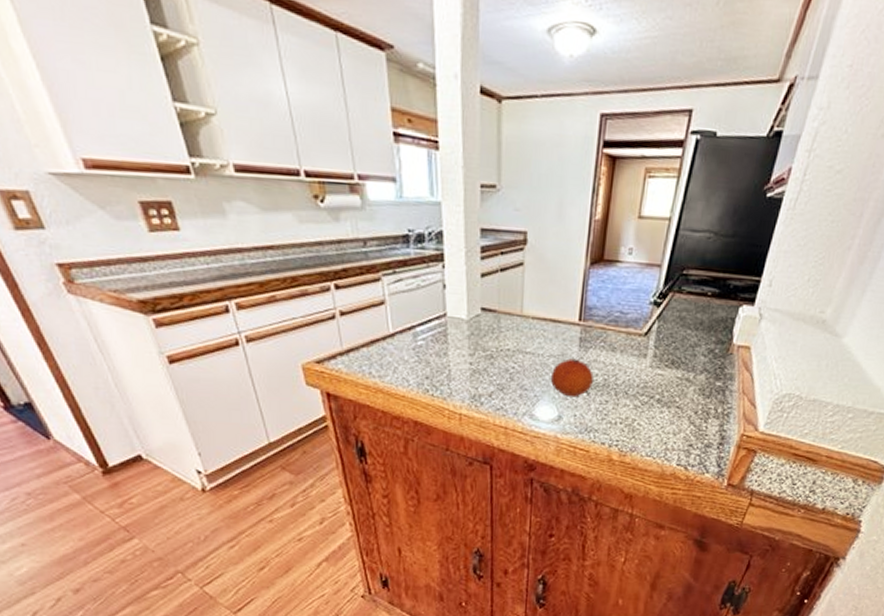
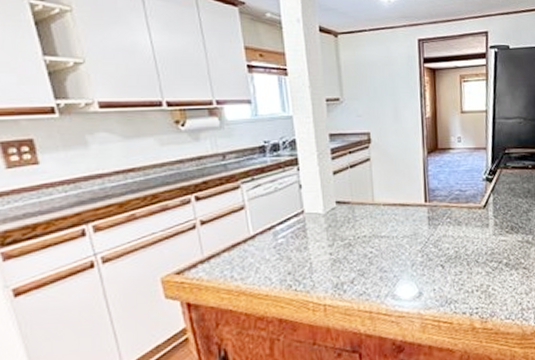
fruit: present [550,358,594,397] -> none [406,236,446,273]

